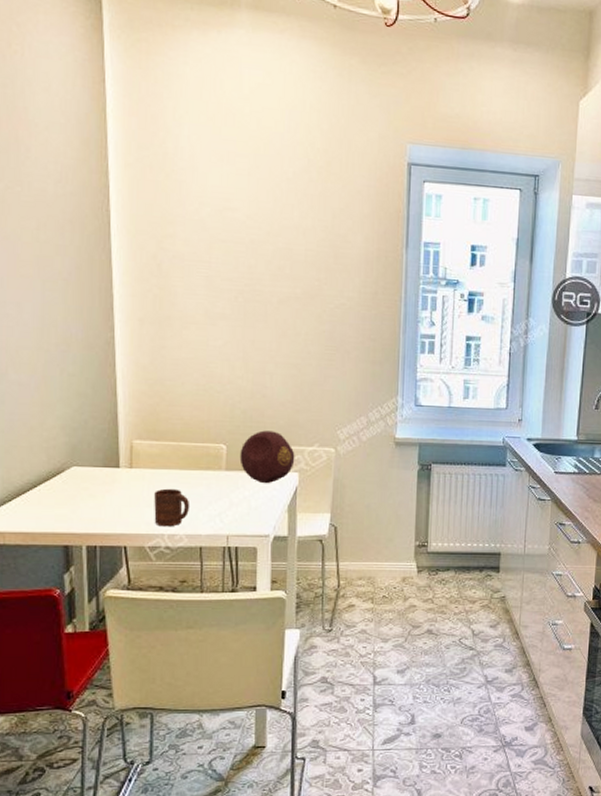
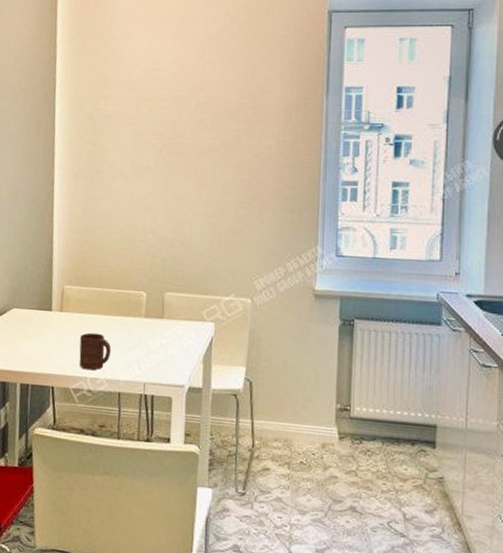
decorative ball: present [239,430,295,484] -> none [158,279,212,333]

